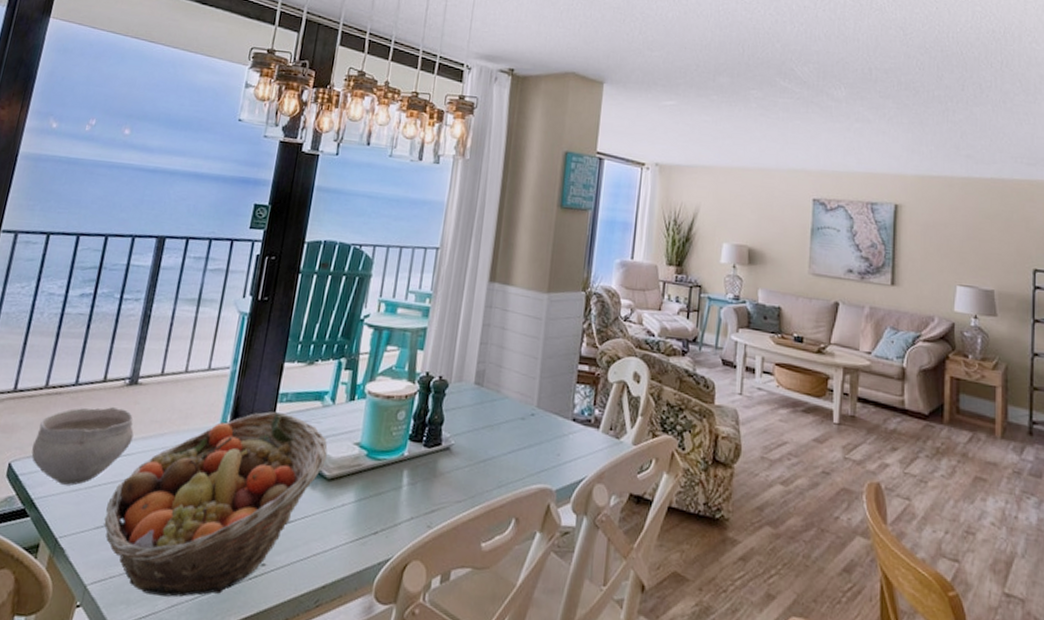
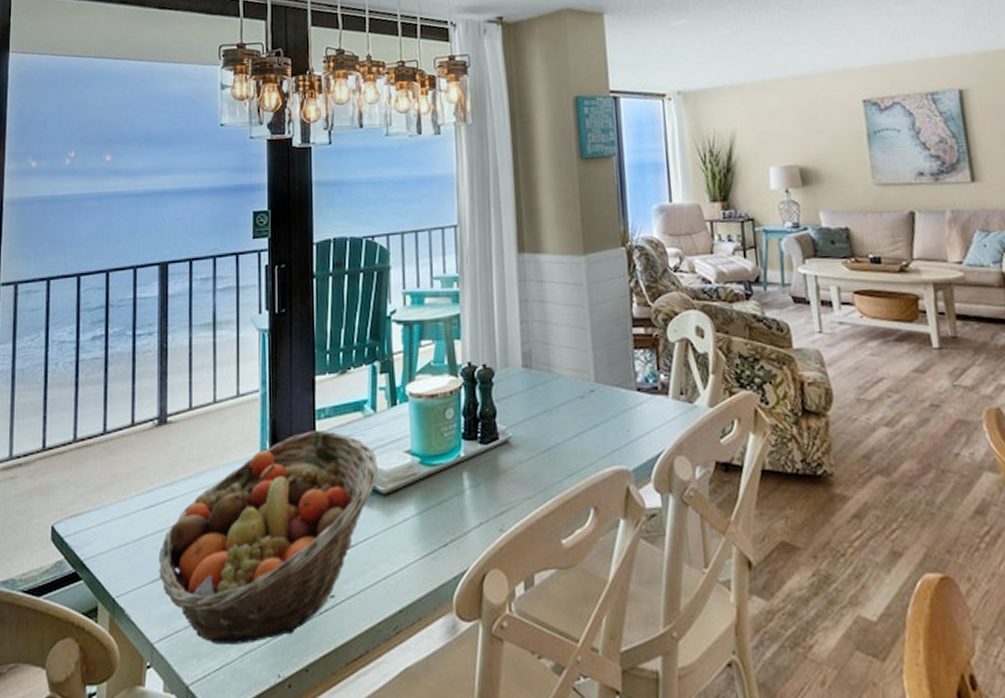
bowl: present [31,406,134,486] -> none [72,450,172,541]

